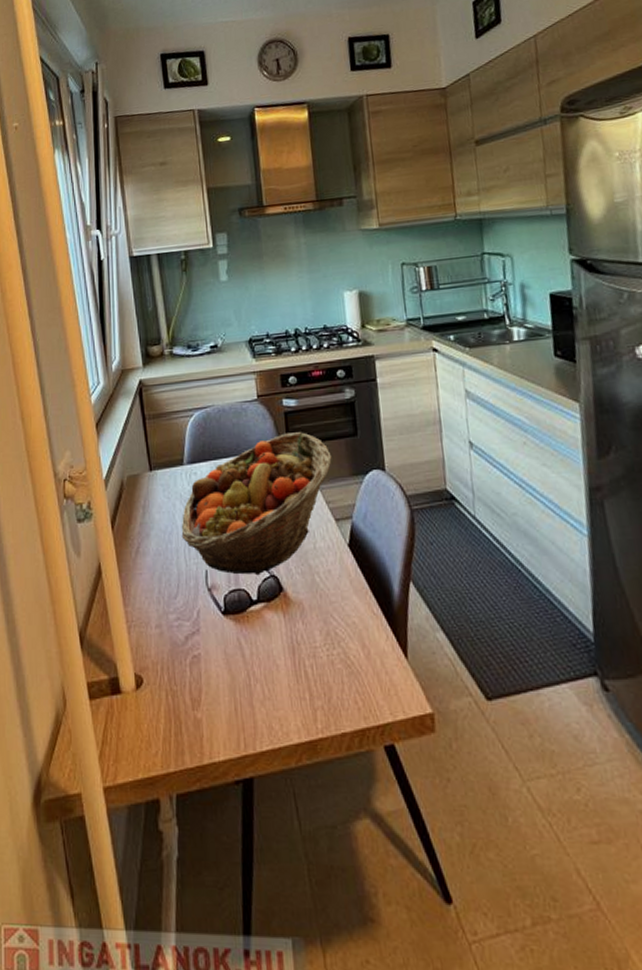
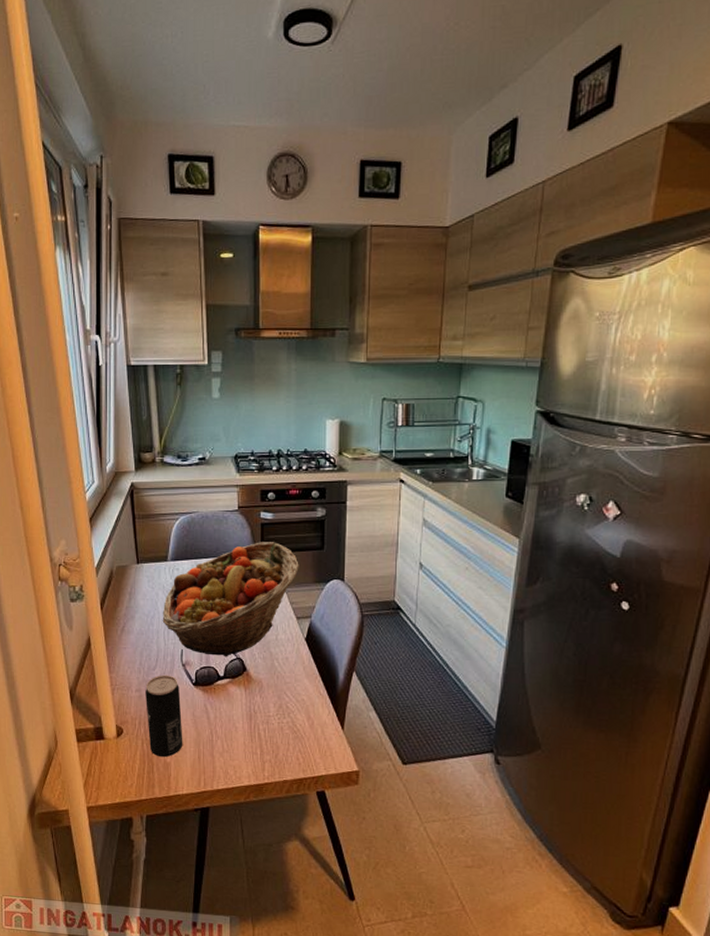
beverage can: none [167,603,216,713] -> present [145,674,183,758]

